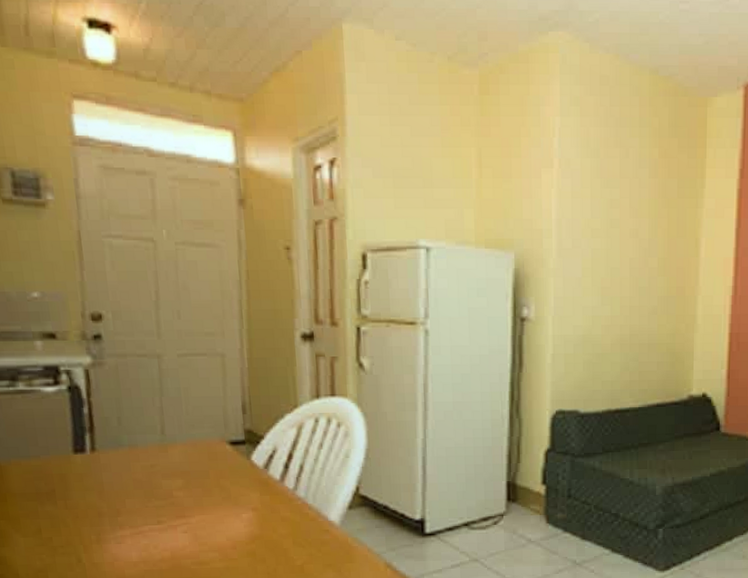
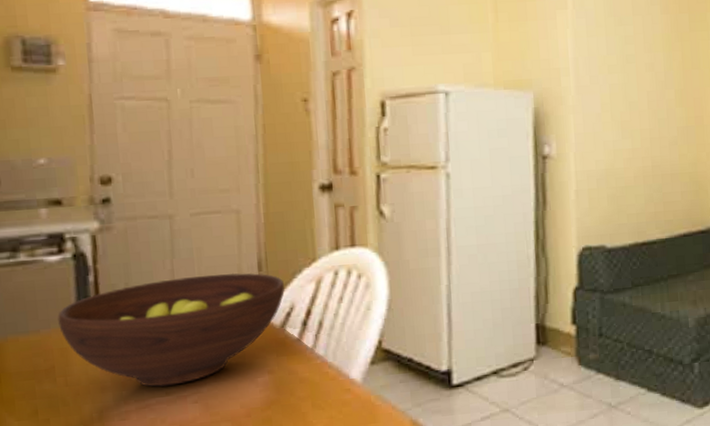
fruit bowl: none [56,414,267,516] -> present [57,273,285,387]

